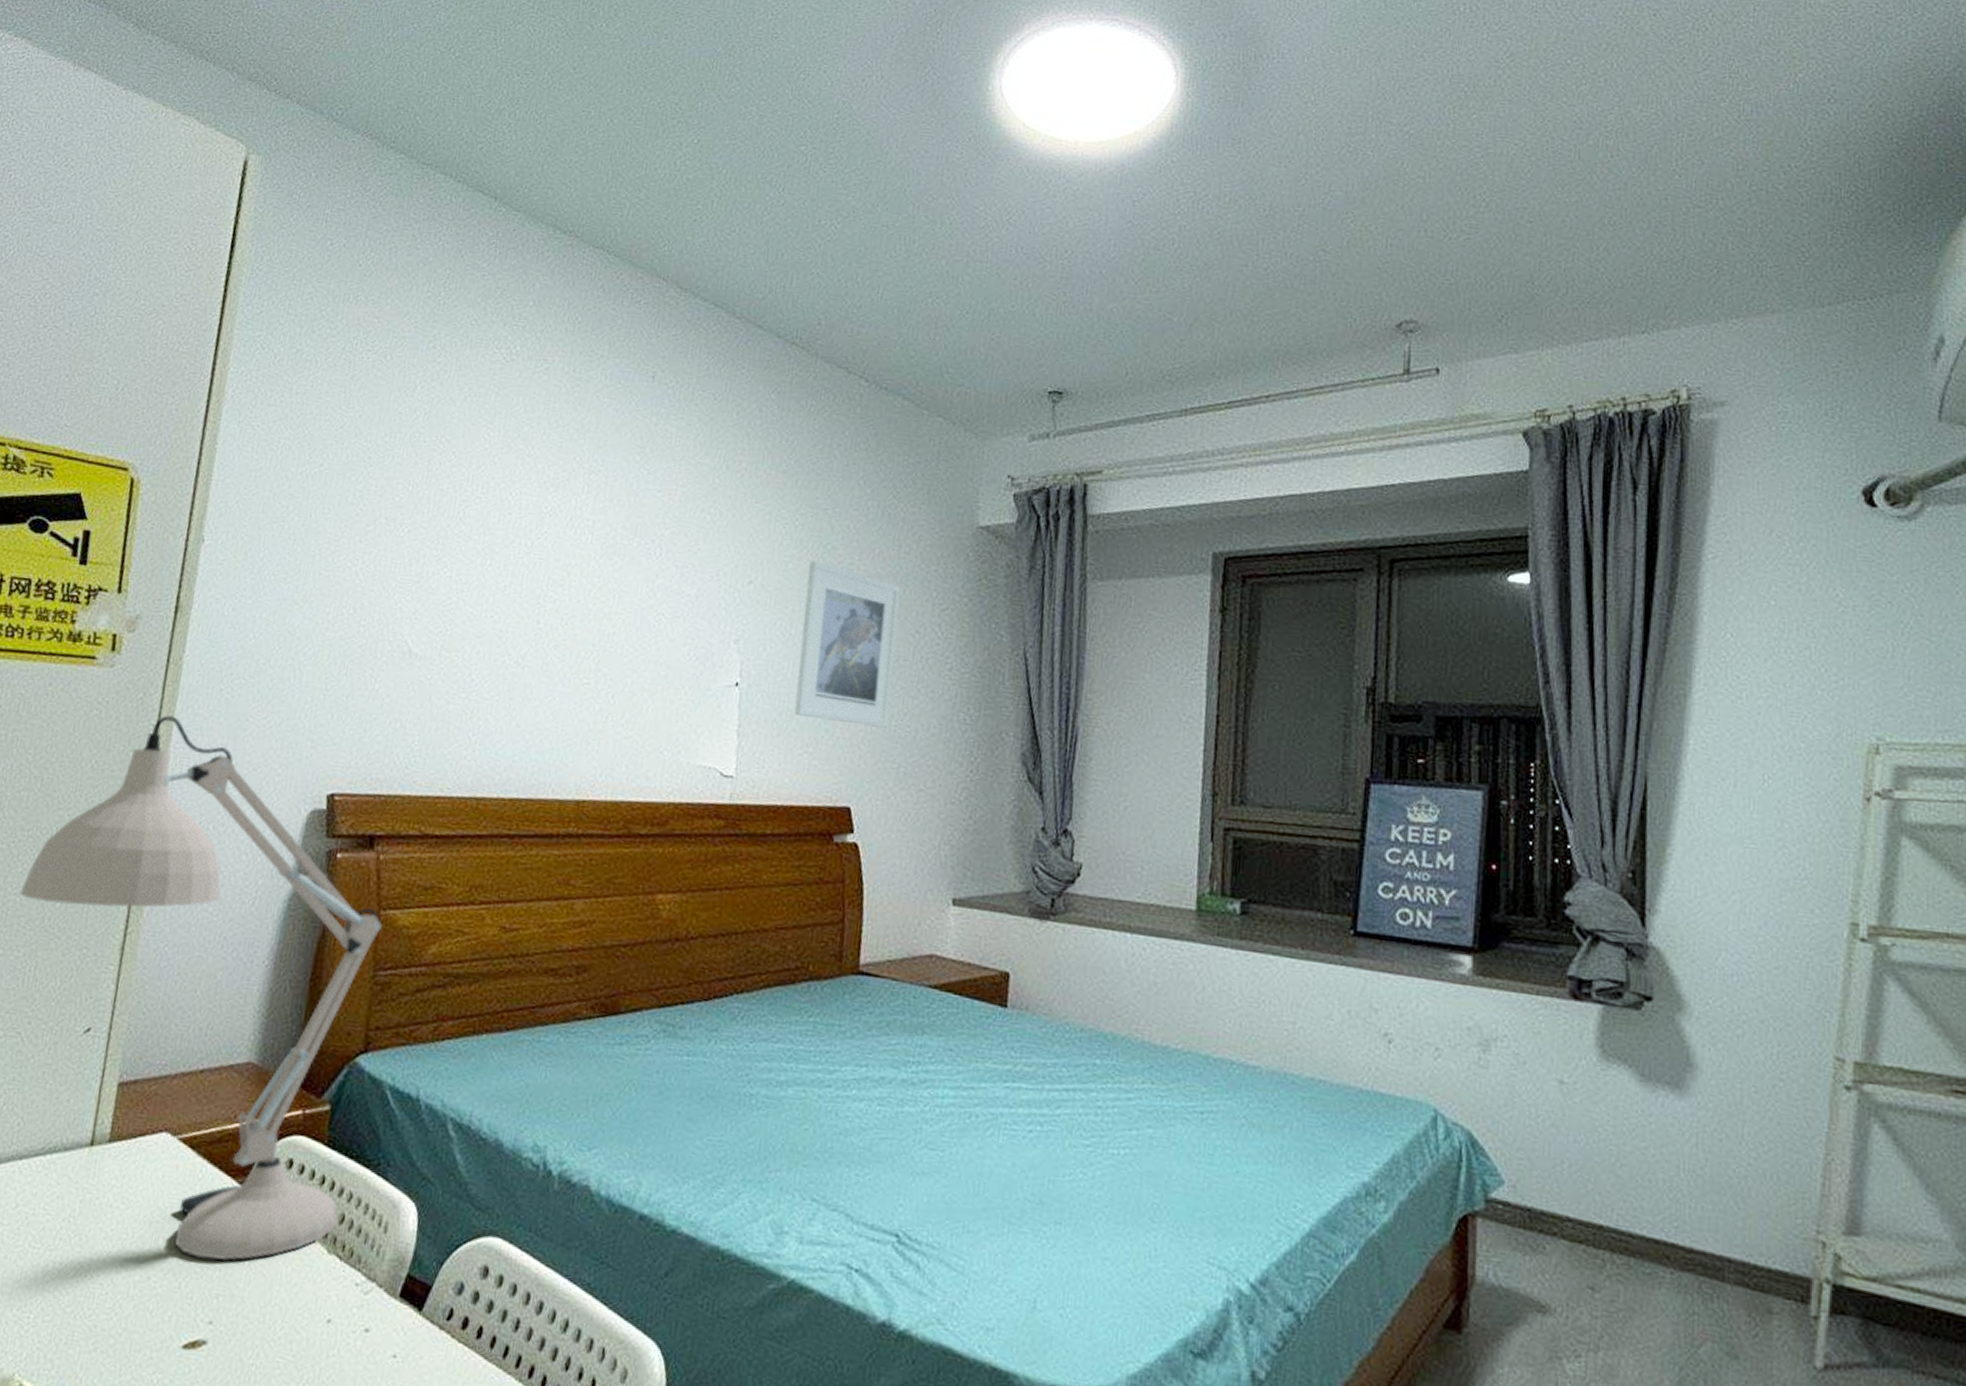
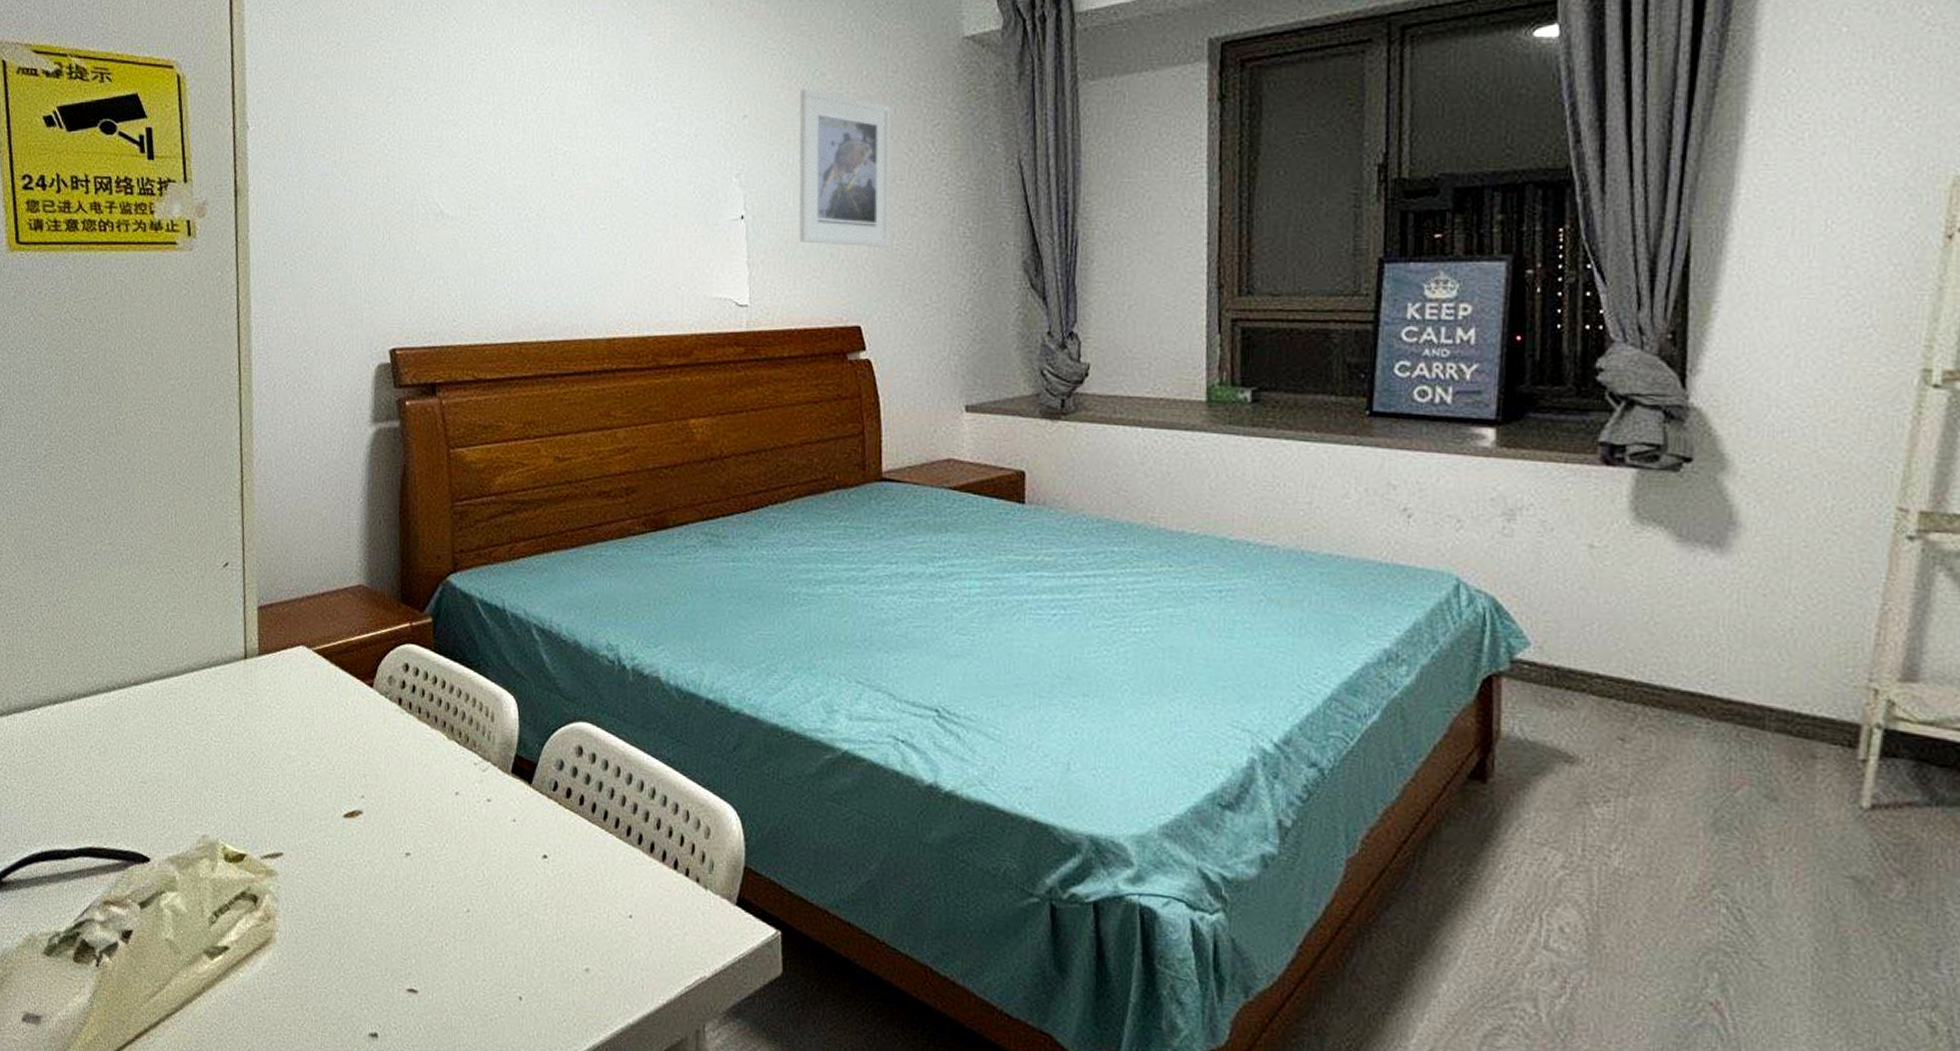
desk lamp: present [19,715,382,1260] -> none [152,290,453,747]

